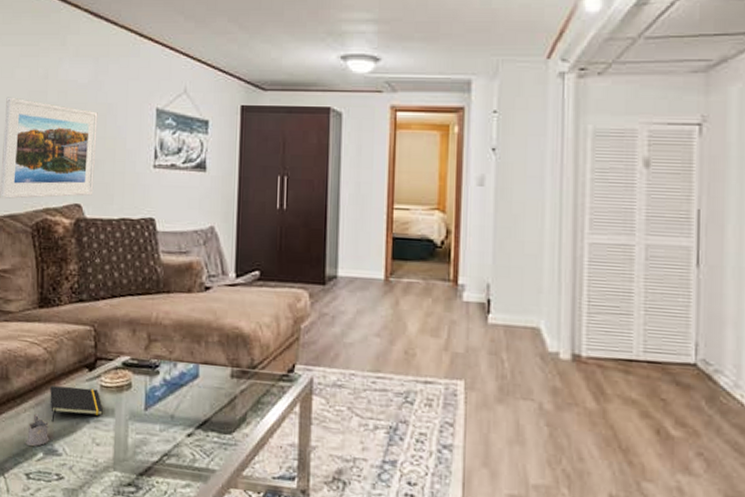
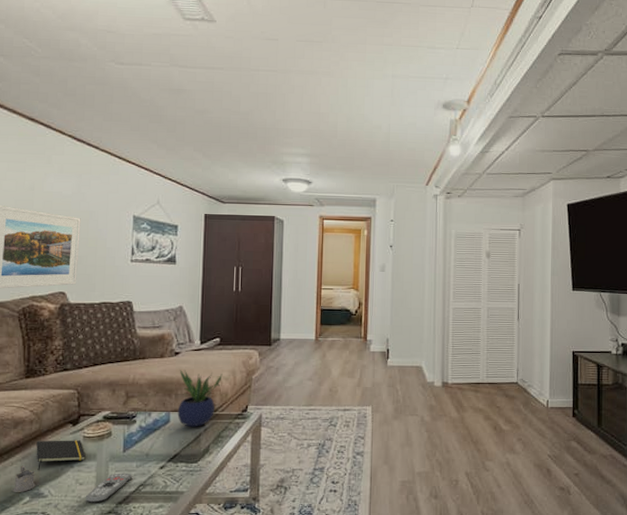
remote control: none [102,436,154,471] -> present [85,473,132,503]
potted plant: none [208,310,263,387] -> present [177,370,223,427]

